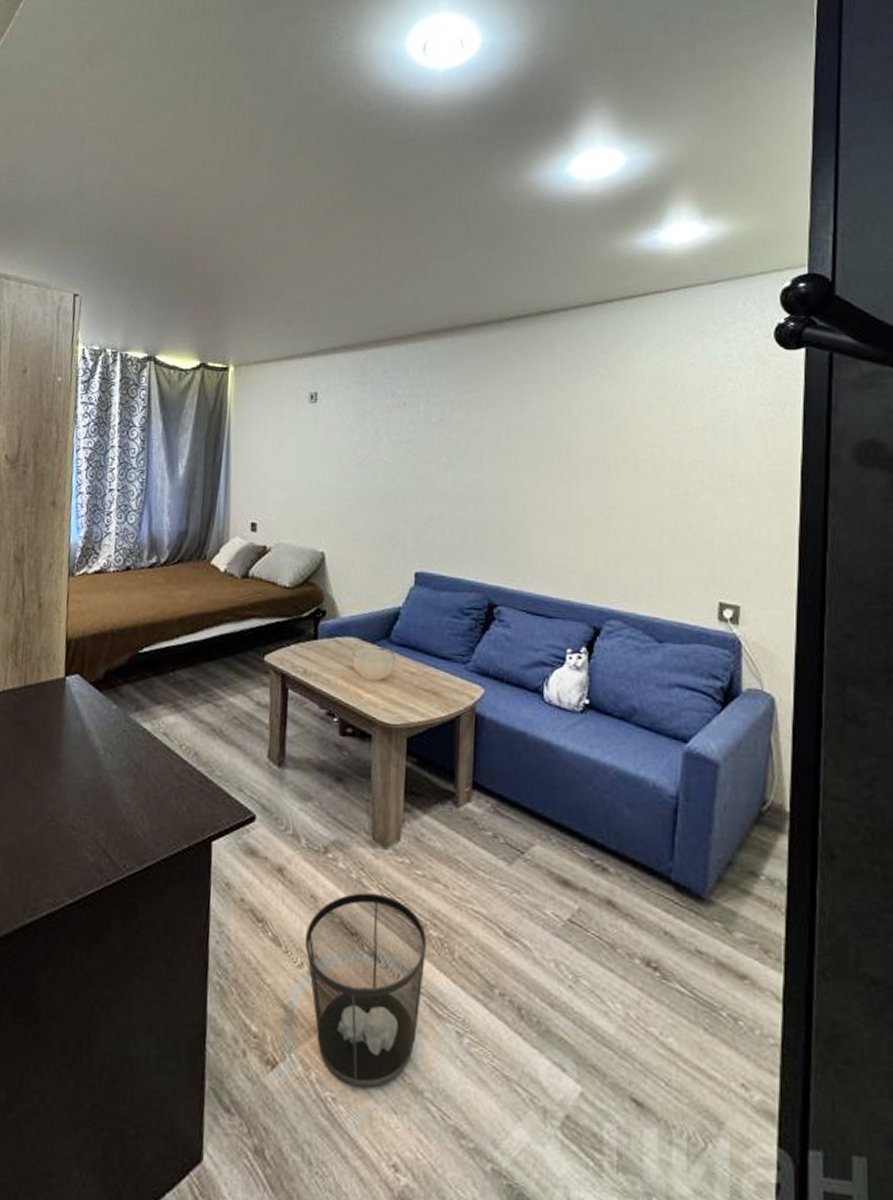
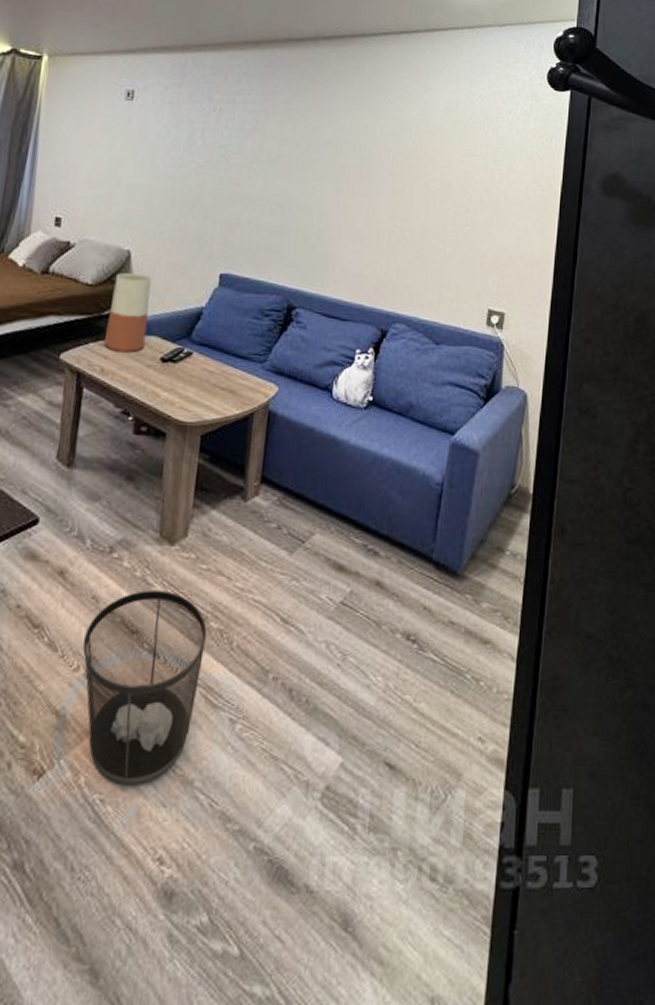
vase: none [305,574,347,655] -> present [104,272,152,353]
bowl: present [352,647,397,682] -> none [151,346,196,381]

